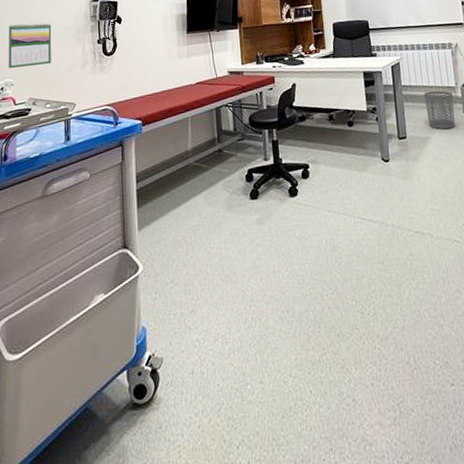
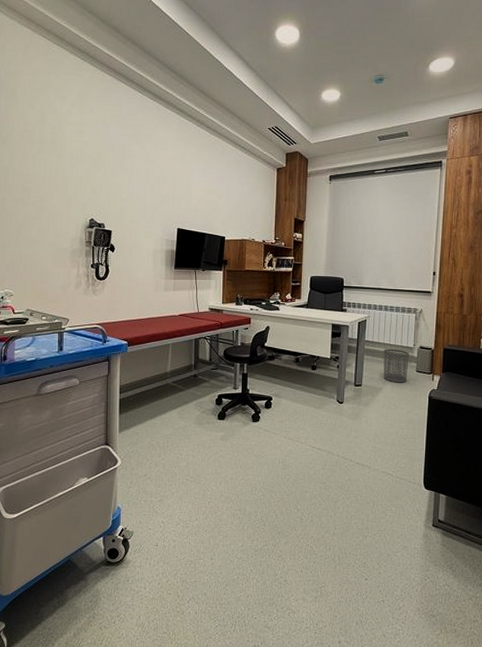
calendar: present [8,23,52,69] -> none [8,239,49,281]

